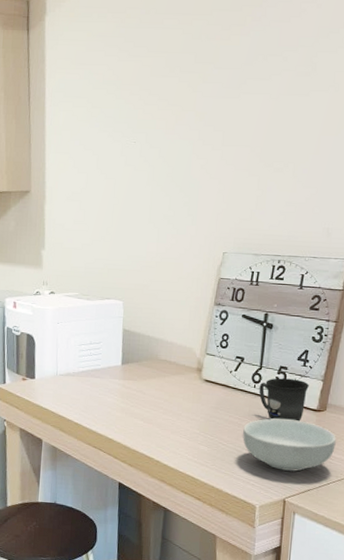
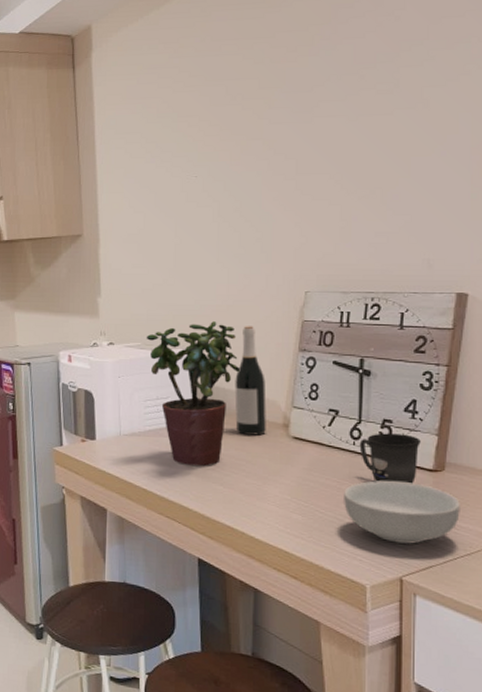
potted plant: none [83,276,163,404] -> present [146,321,239,467]
wine bottle: none [156,281,185,378] -> present [235,326,266,436]

